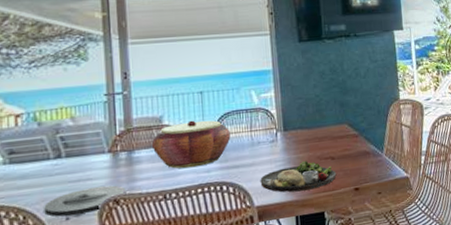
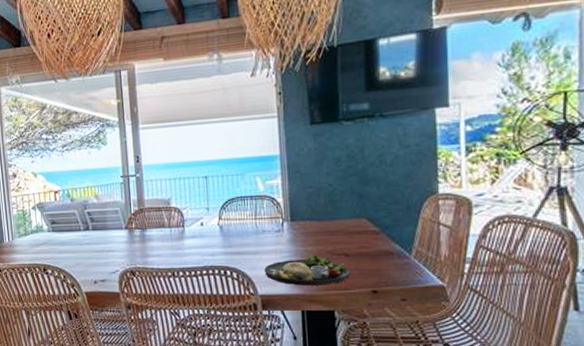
plate: present [44,185,127,217] -> none [78,258,141,280]
woven basket: present [151,120,231,169] -> none [161,204,235,250]

